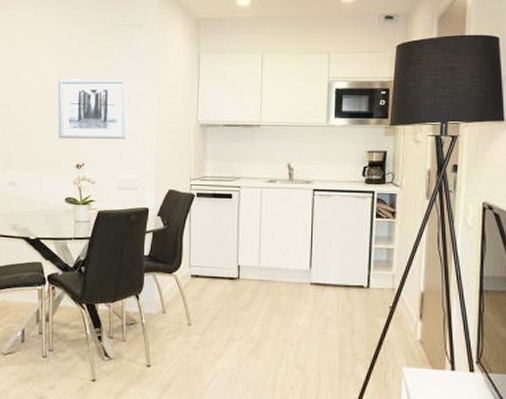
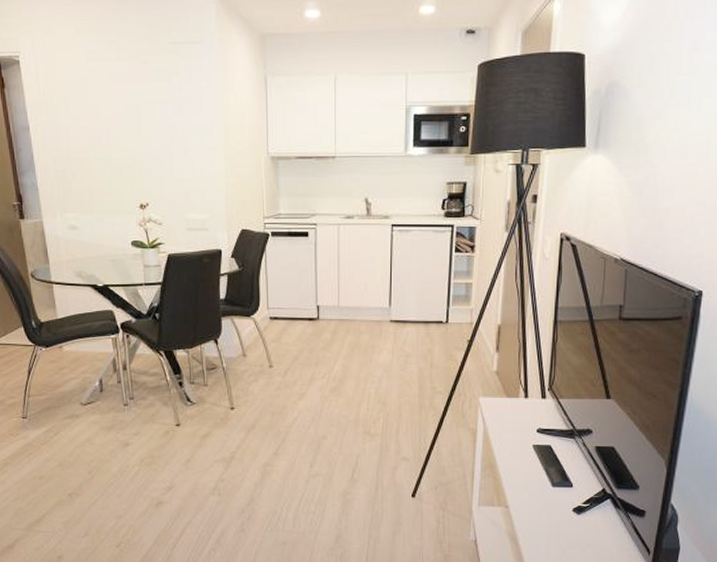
wall art: present [58,79,128,140] -> none [111,106,193,177]

